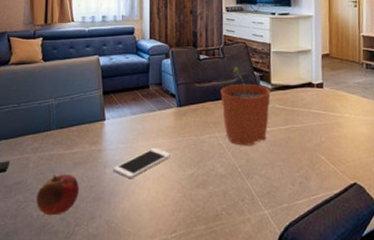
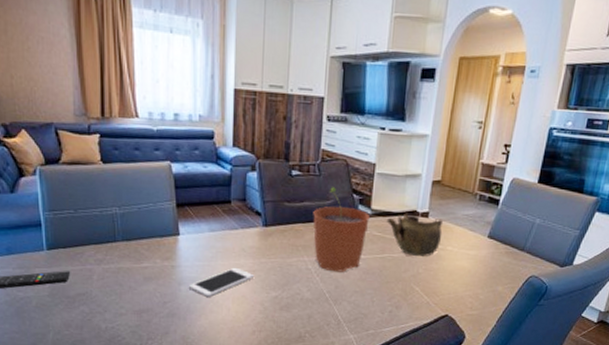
fruit: present [36,173,79,216] -> none [104,288,151,329]
teapot: none [286,85,338,126] -> present [386,213,443,257]

